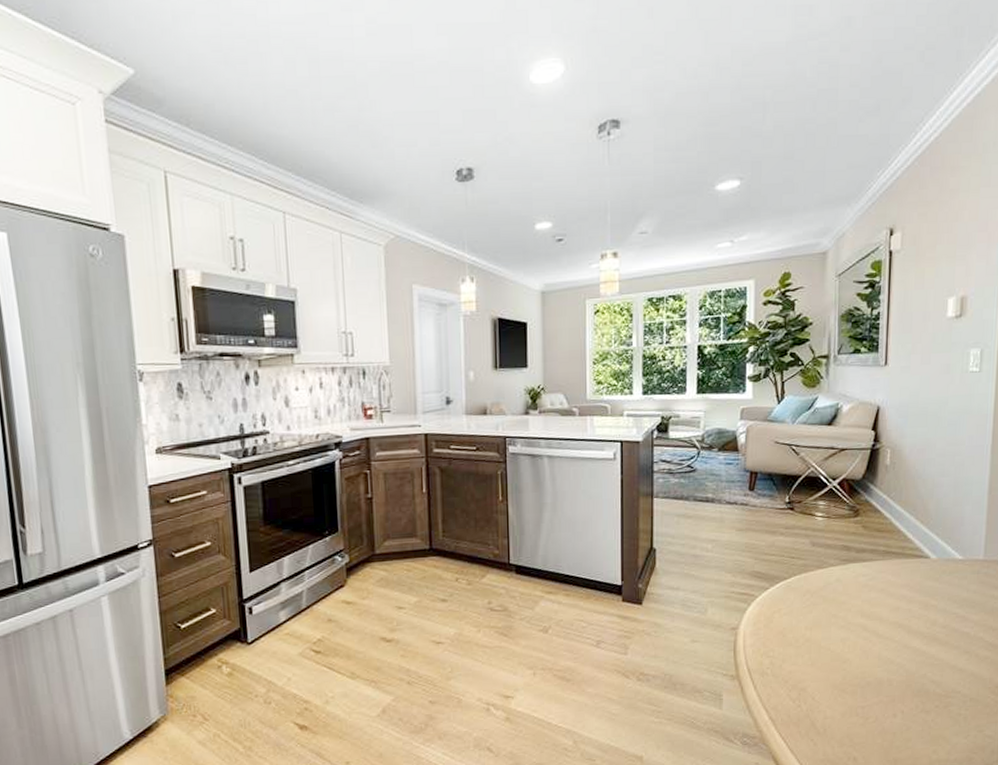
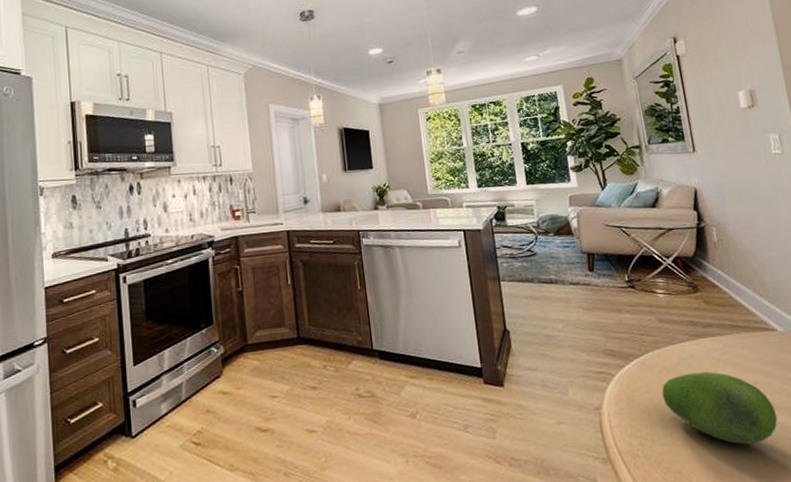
fruit: none [801,596,911,666] -> present [661,371,778,445]

